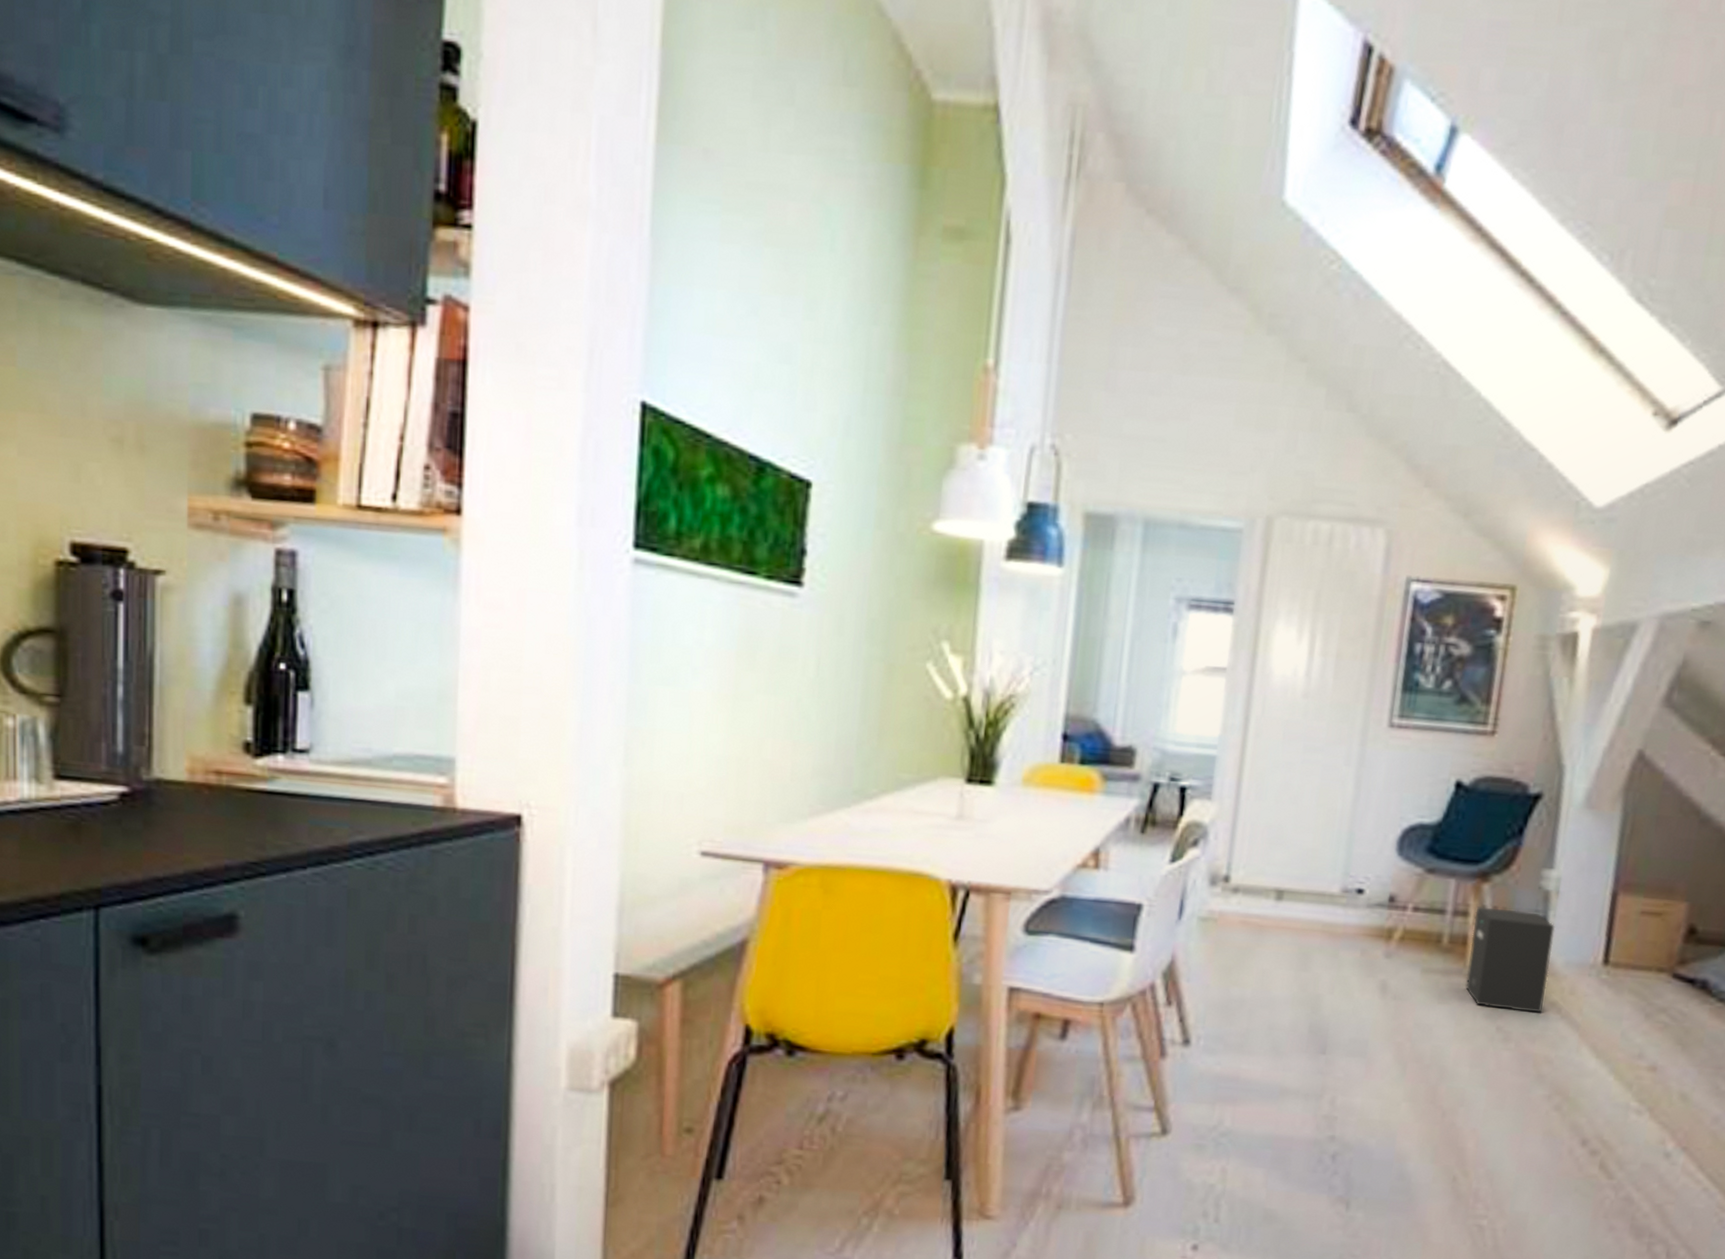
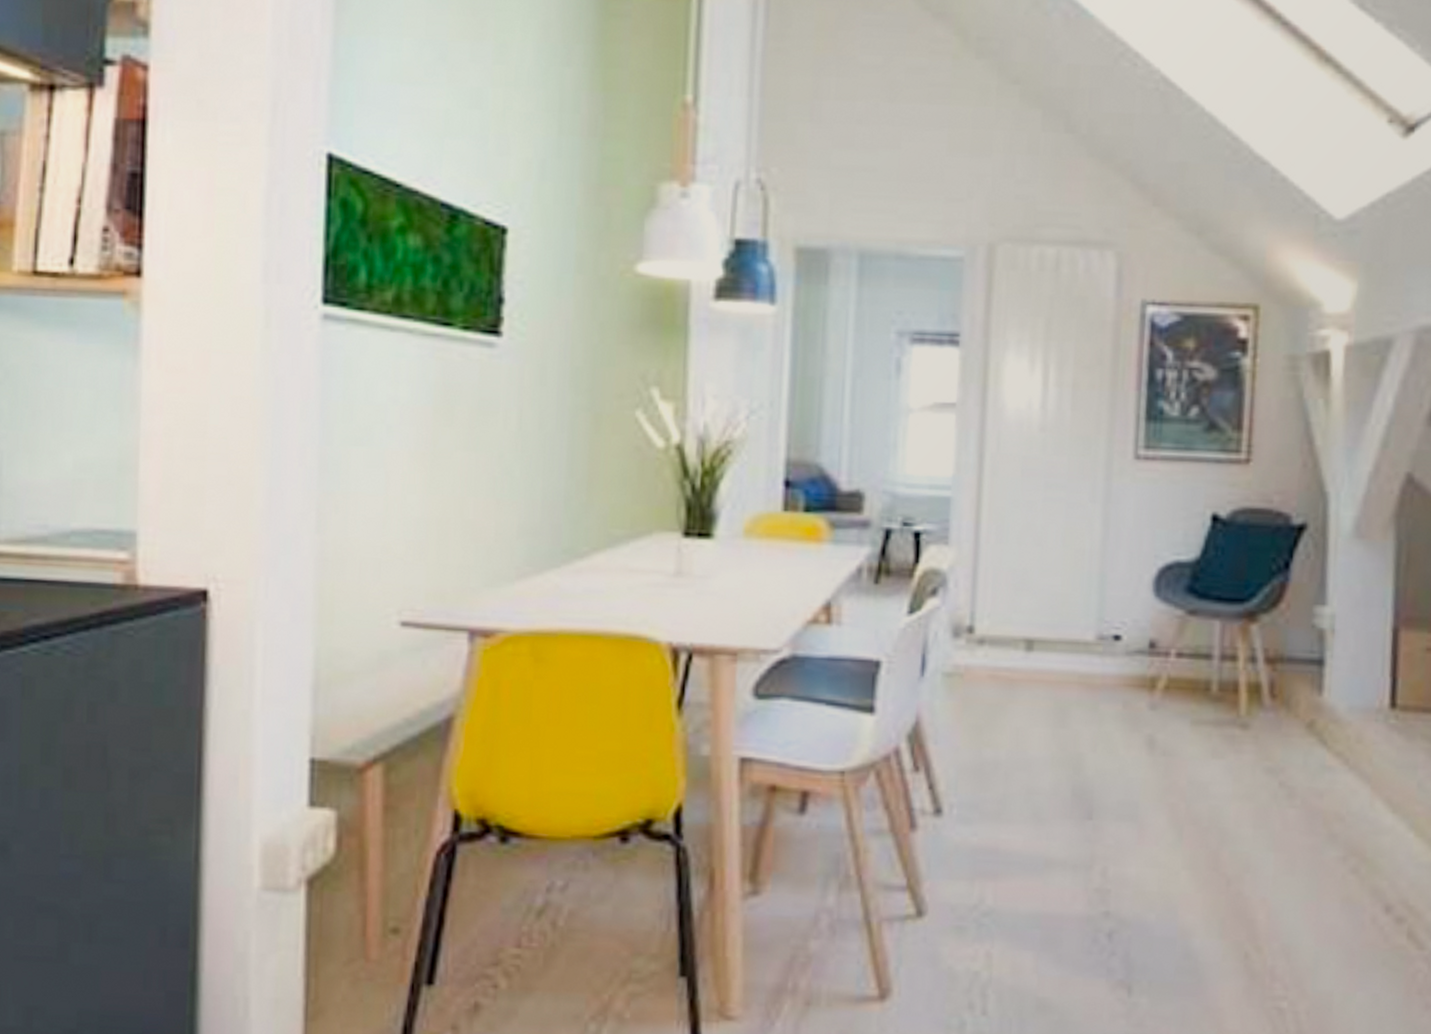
speaker: present [1465,906,1555,1014] -> none [1241,649,1333,766]

